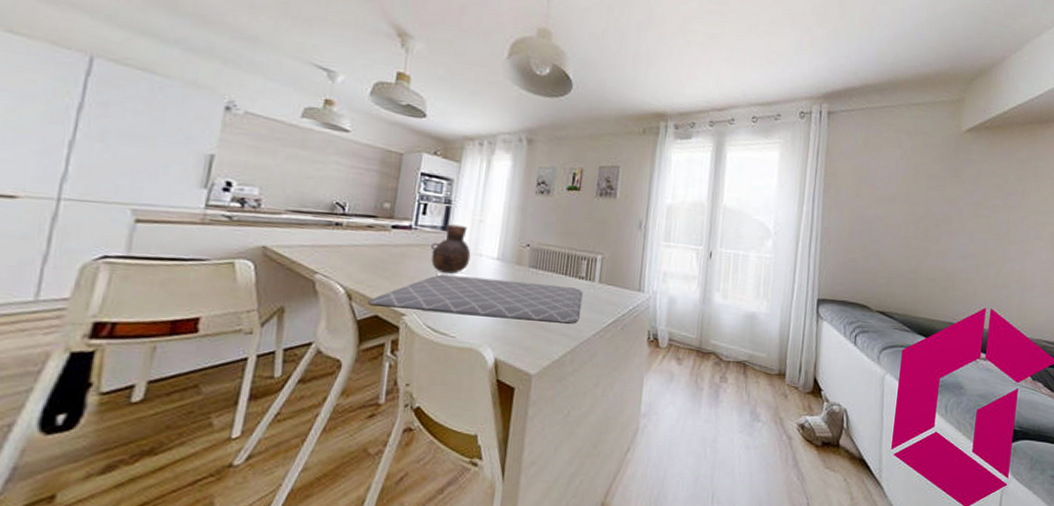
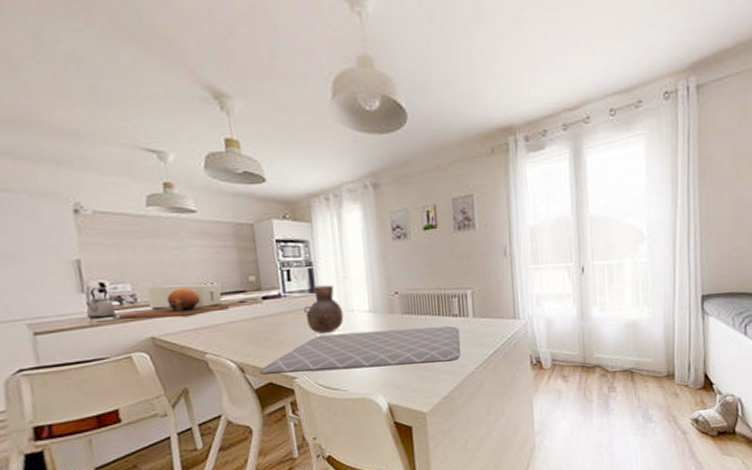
kettle: none [200,185,235,219] -> present [85,287,116,320]
chopping board: none [234,201,355,232] -> present [118,287,229,319]
toaster: none [272,193,353,227] -> present [147,283,222,311]

